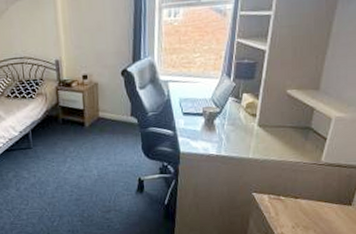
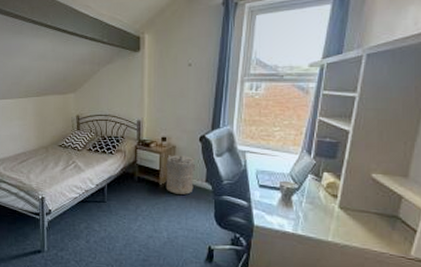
laundry hamper: none [89,91,122,132] -> present [166,155,198,195]

